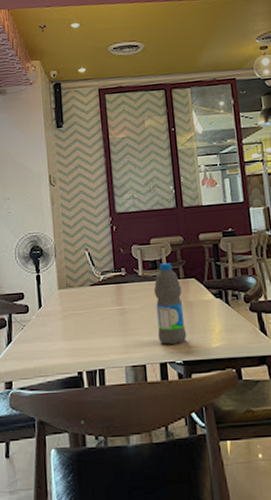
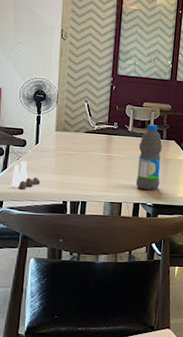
salt and pepper shaker set: none [18,329,50,365] -> present [11,160,41,190]

